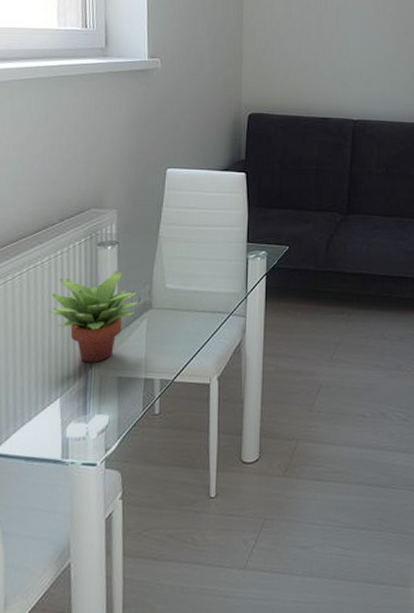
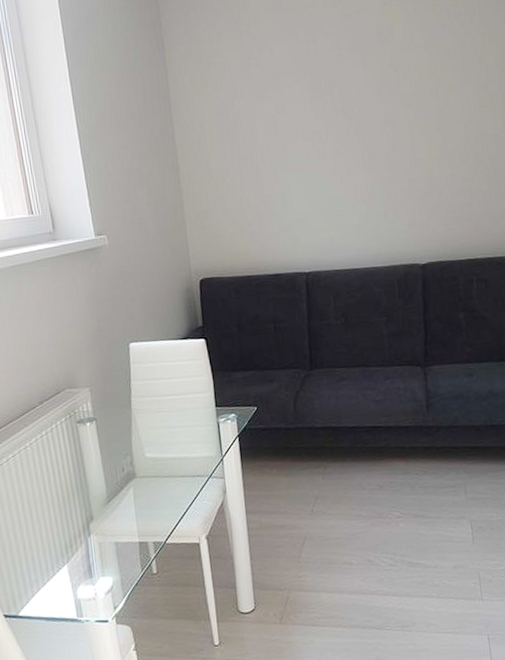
succulent plant: present [48,270,139,363] -> none [43,444,123,532]

